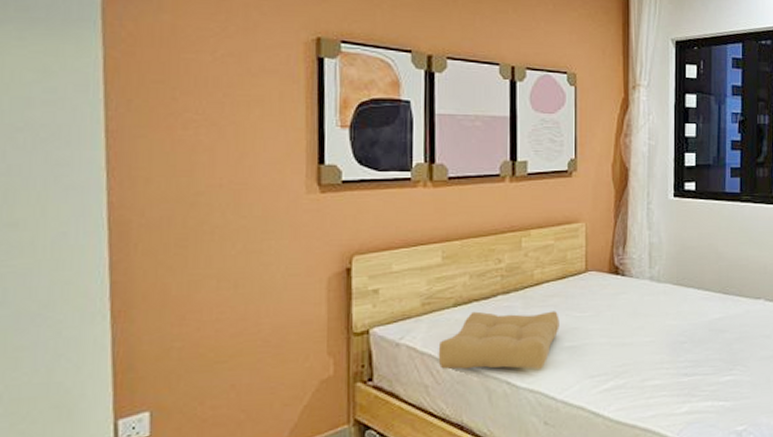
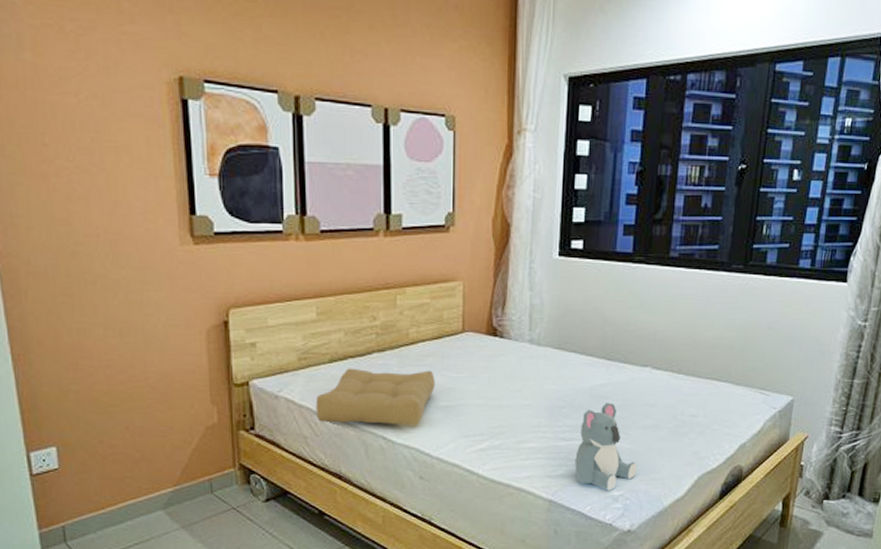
stuffed animal: none [698,336,758,426] -> present [575,403,637,491]

